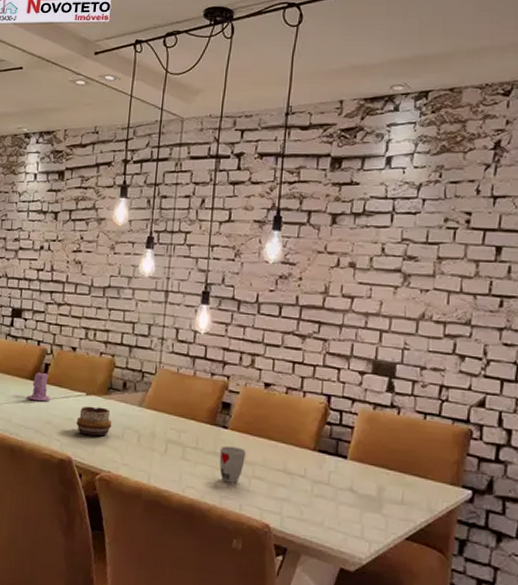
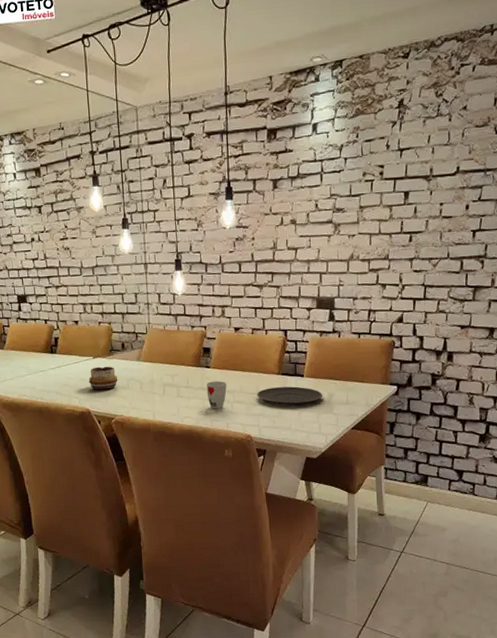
candle: present [27,369,51,402] -> none [44,342,64,370]
plate: none [283,466,371,496] -> present [256,386,323,405]

